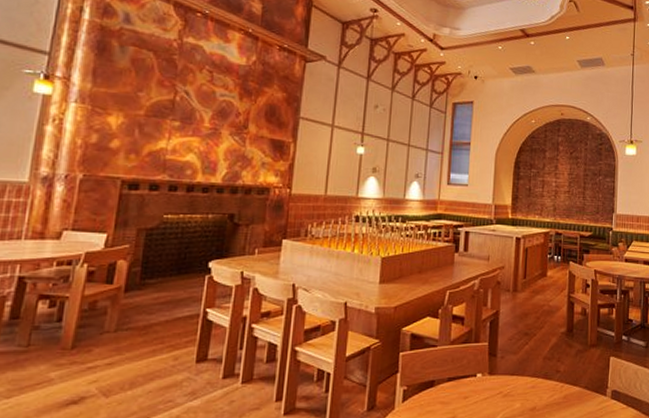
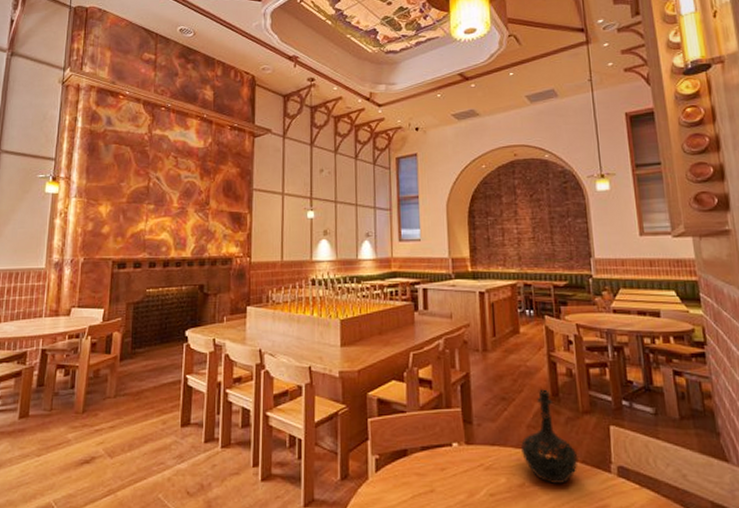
bottle: none [536,326,582,407] -> present [521,389,579,484]

